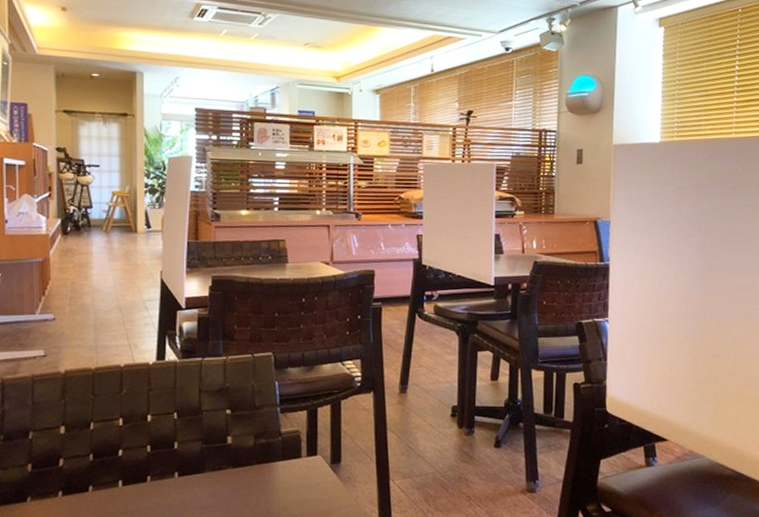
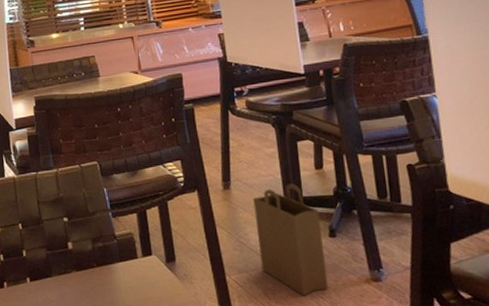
shopping bag: none [426,392,489,504] -> present [253,183,329,296]

